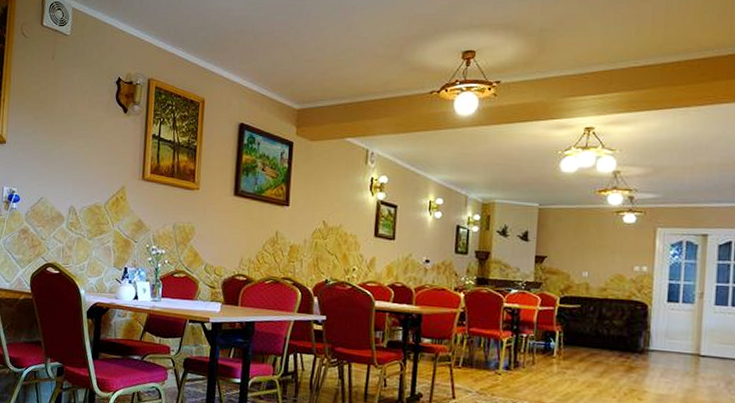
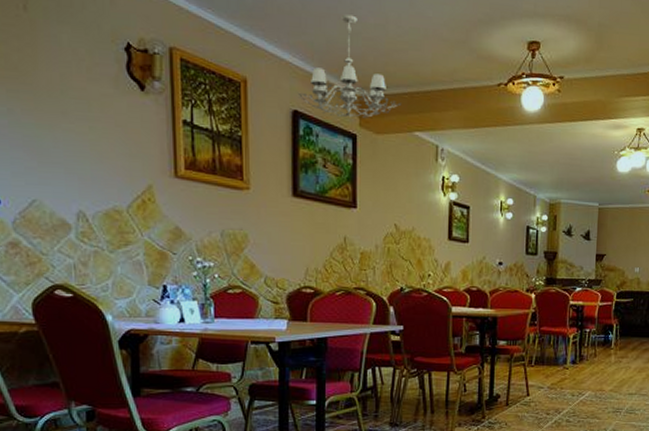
chandelier: none [245,42,336,128] -> present [297,14,402,118]

